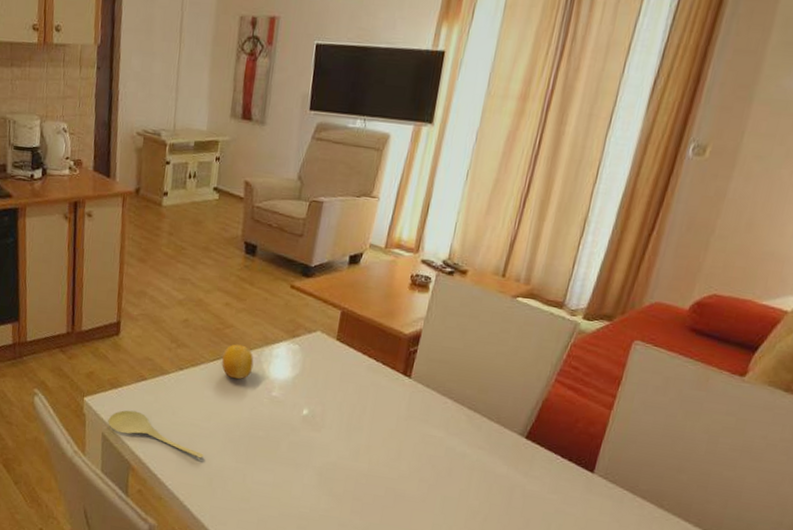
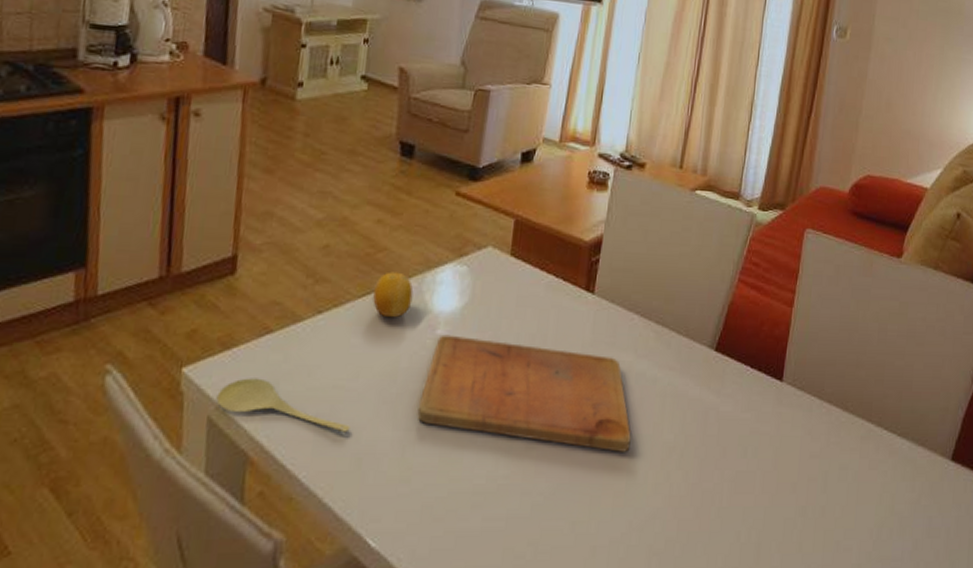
cutting board: none [255,396,439,509] -> present [417,334,631,452]

